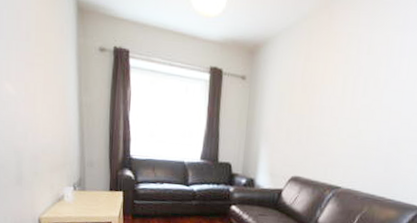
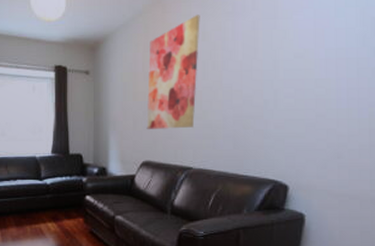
wall art: none [299,25,369,146] -> present [146,15,200,129]

